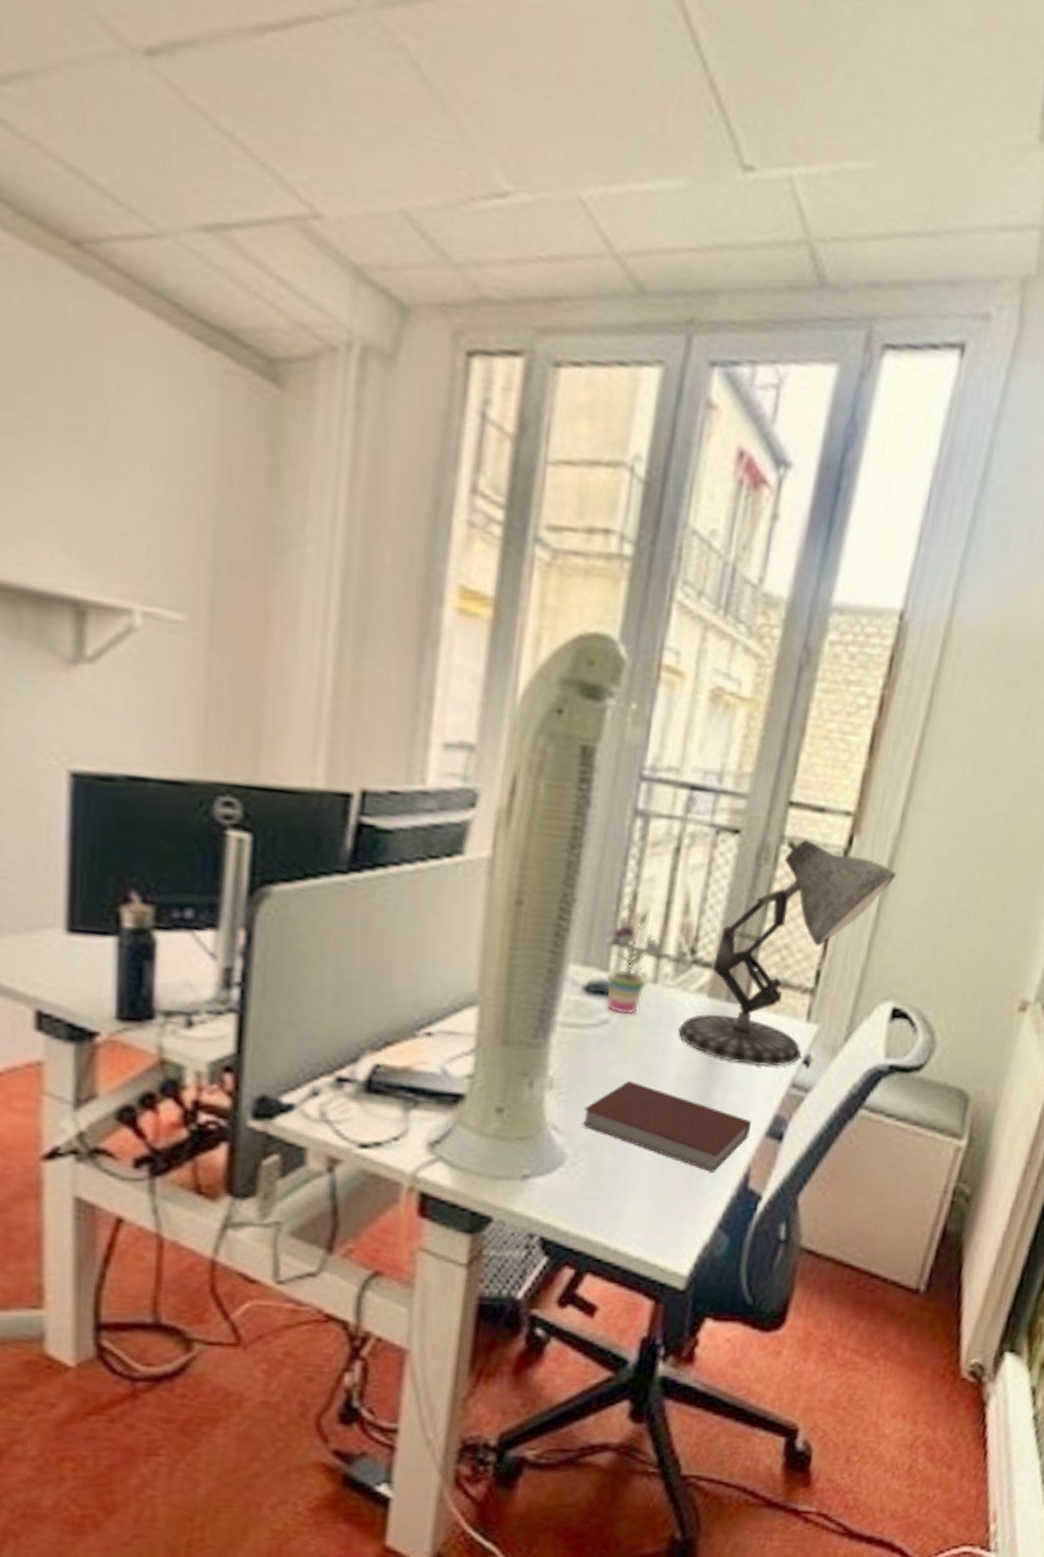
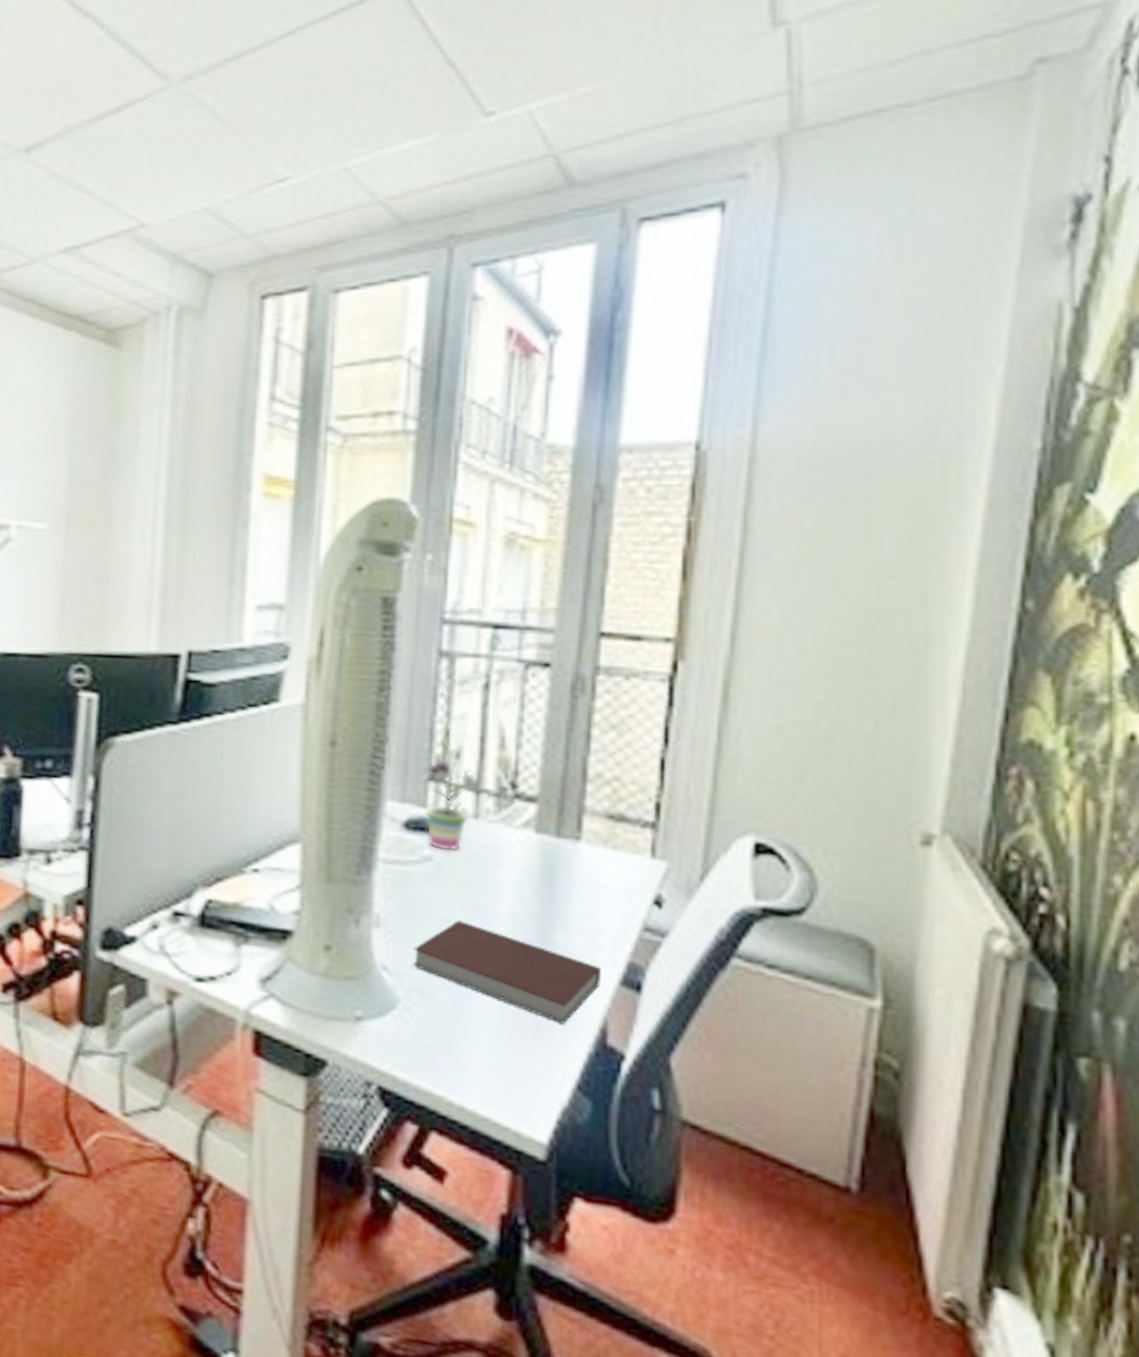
desk lamp: present [678,838,897,1067] -> none [507,667,736,907]

